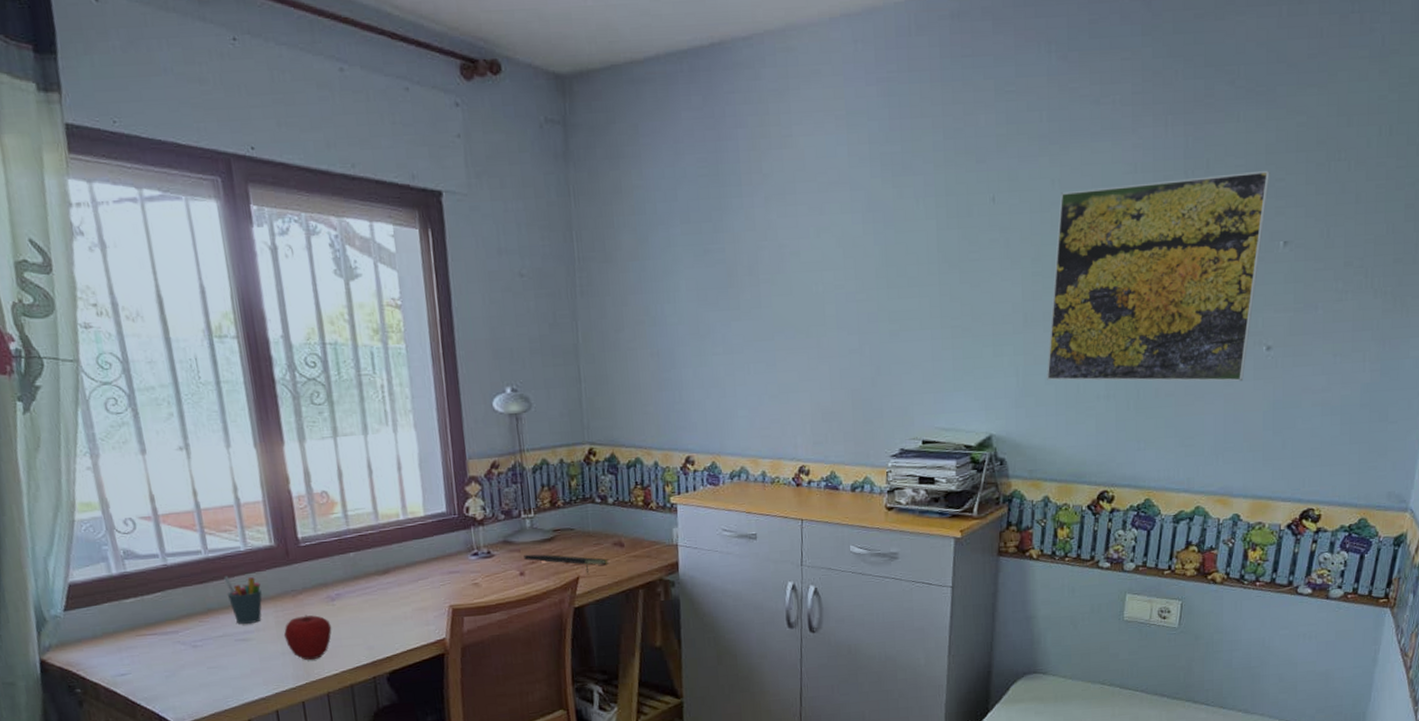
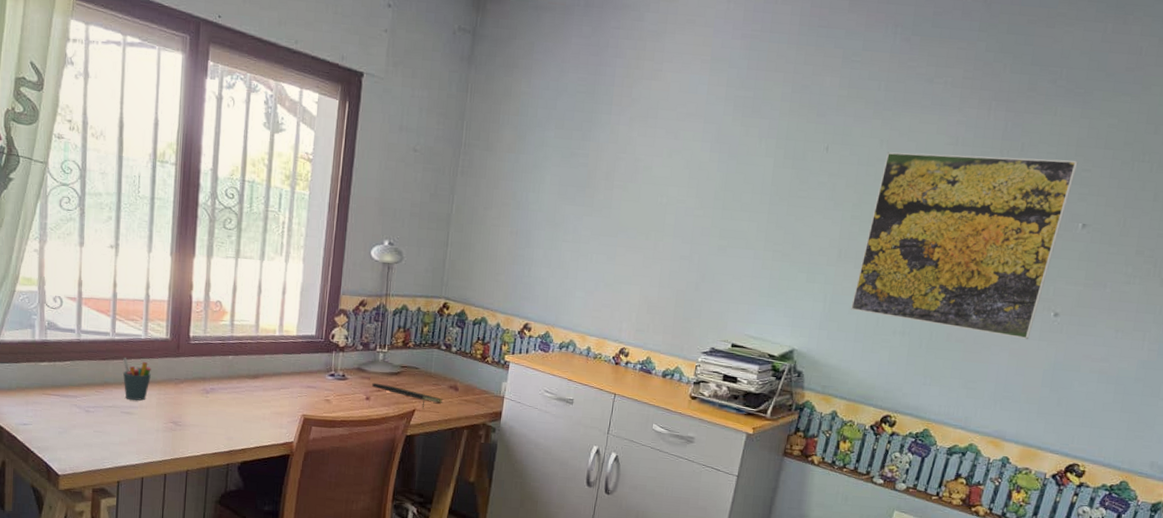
apple: present [283,615,332,661] -> none [161,401,202,441]

